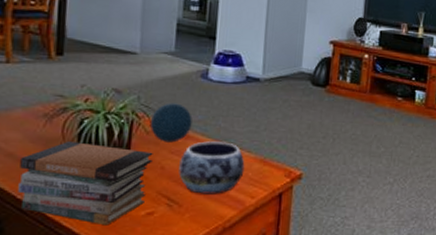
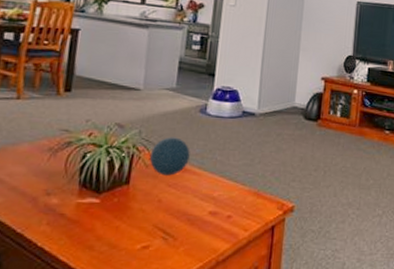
book stack: present [18,142,153,226] -> none [18,175,151,260]
decorative bowl: present [179,141,245,194] -> none [175,174,240,227]

